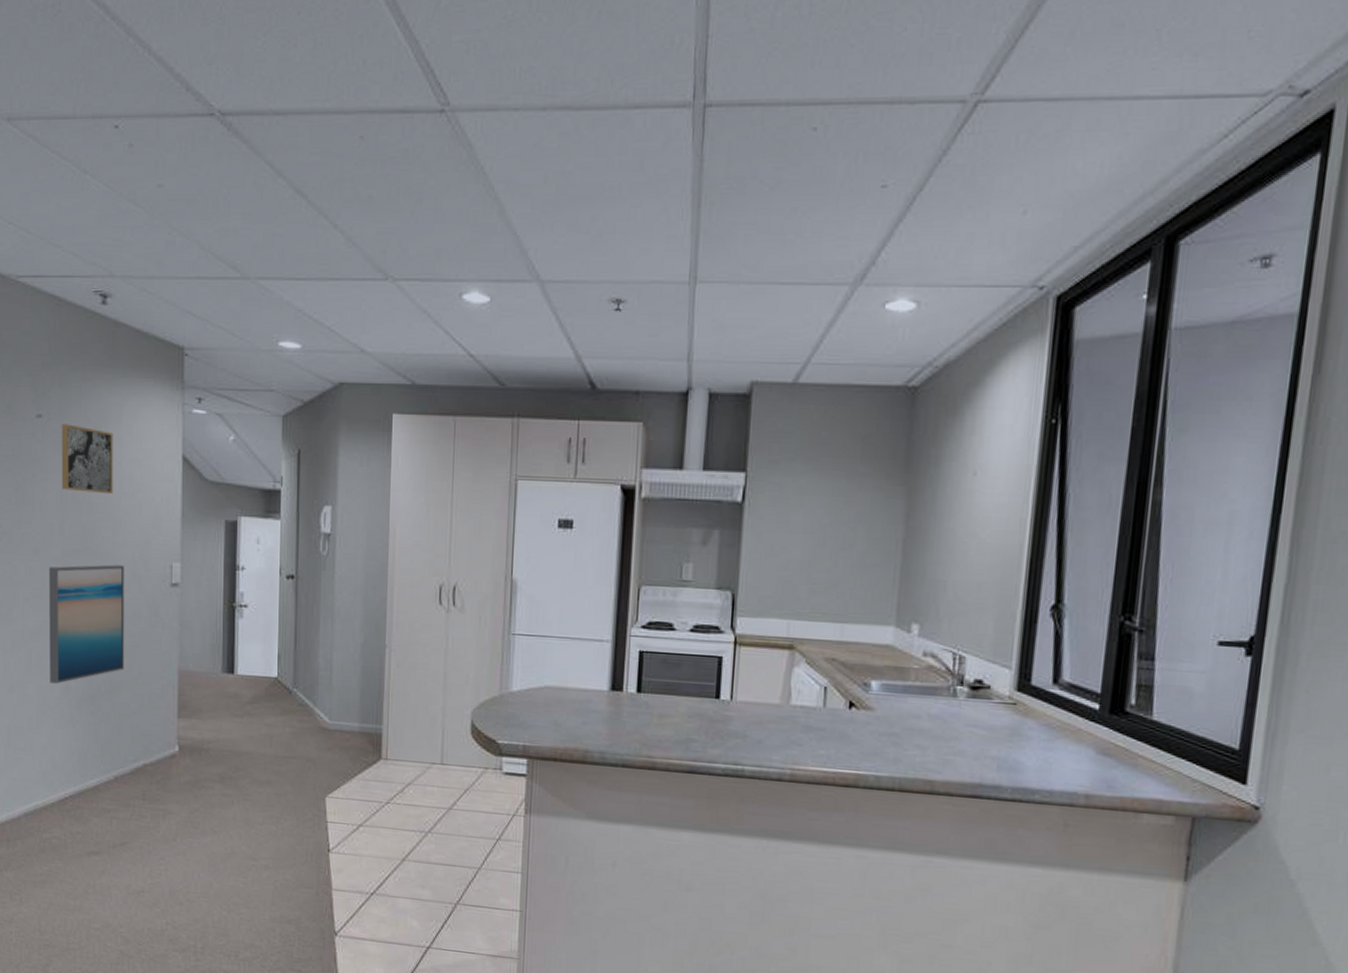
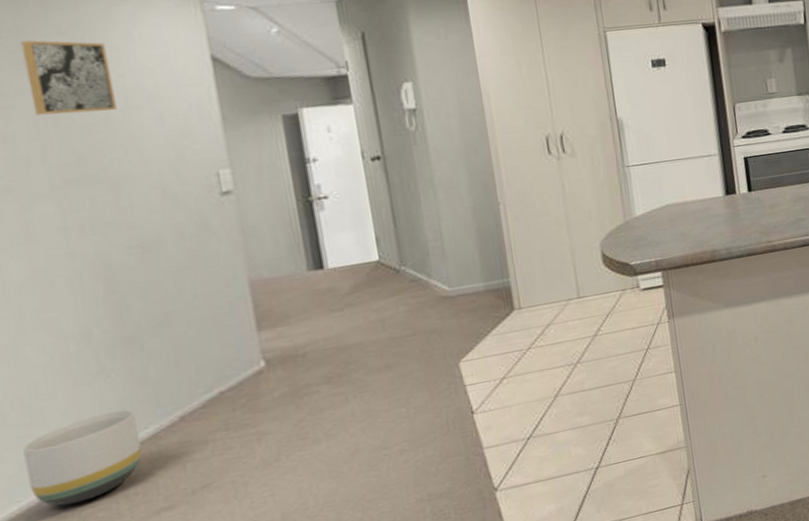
planter: none [16,756,86,827] -> present [22,409,142,506]
wall art: present [49,564,125,684] -> none [32,185,172,338]

